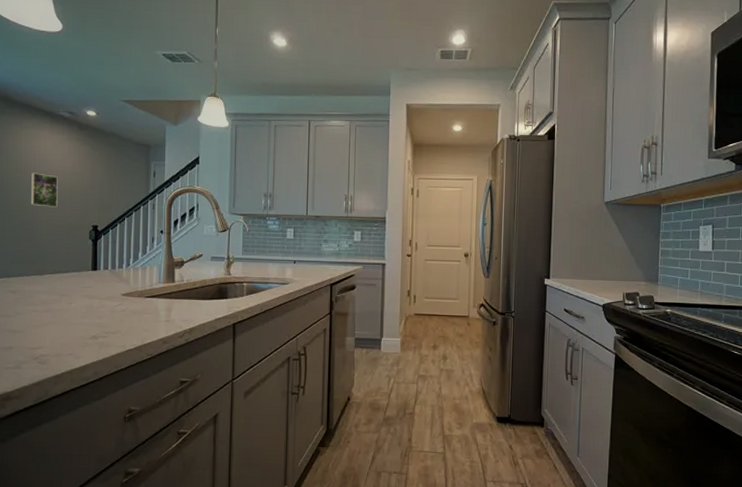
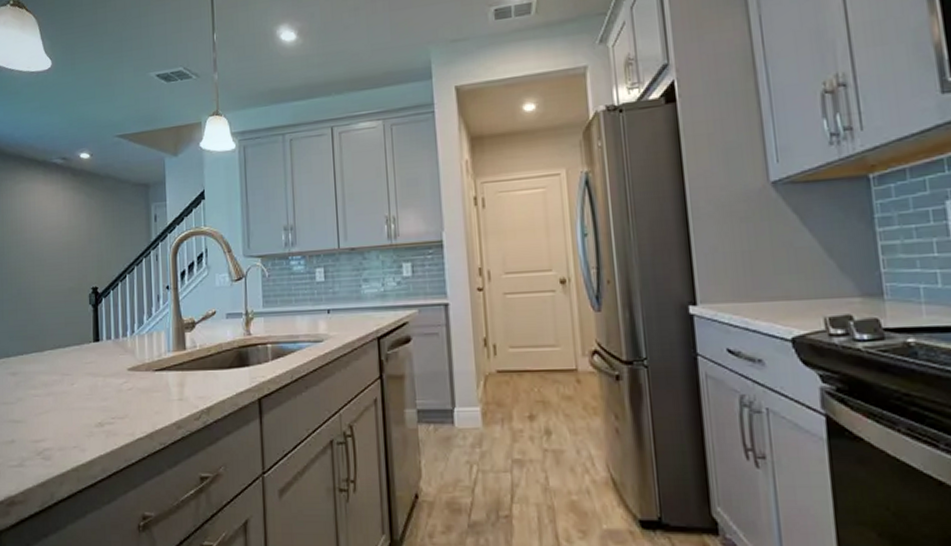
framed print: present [30,172,58,208] -> none [26,232,55,271]

